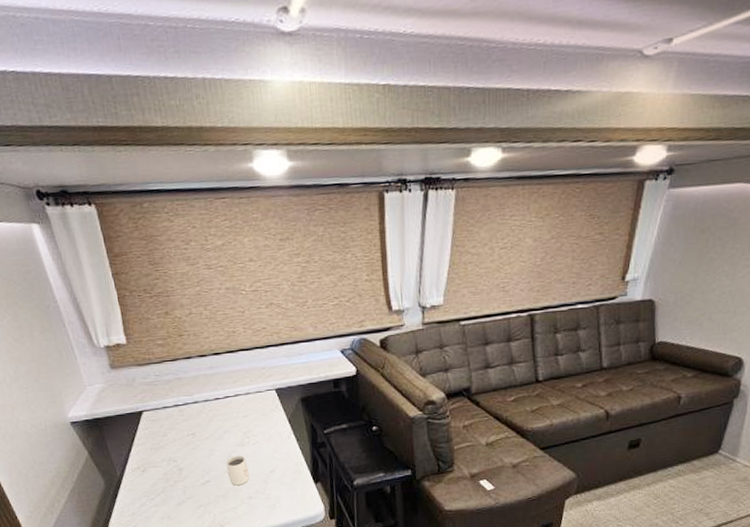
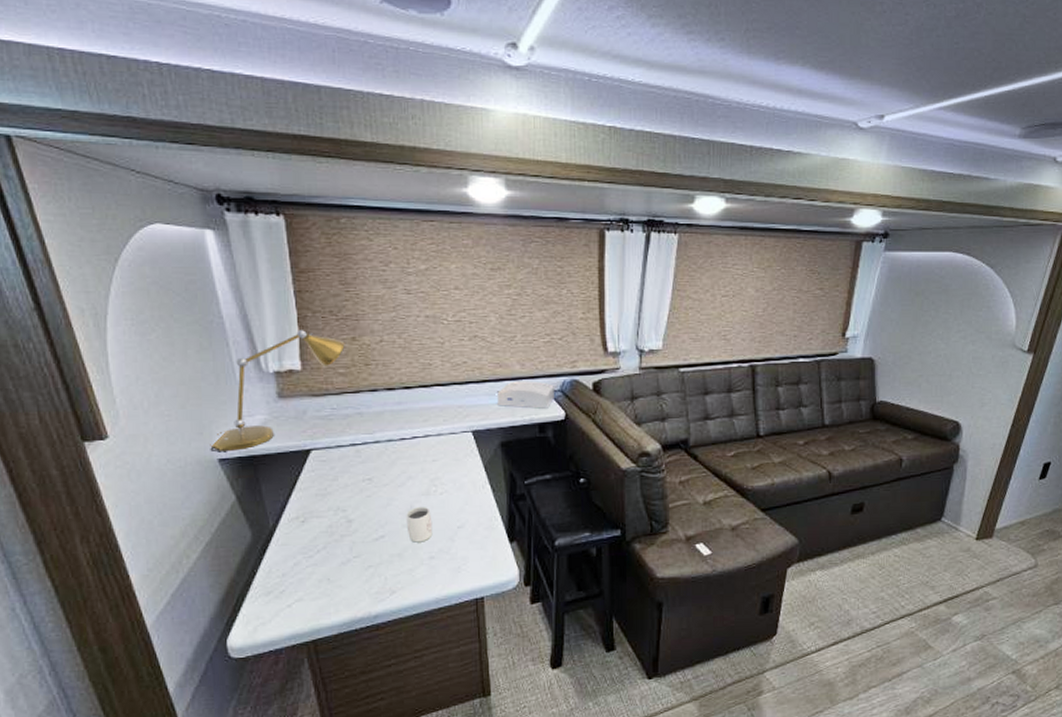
desk lamp: none [62,308,160,417] -> present [210,330,345,453]
tissue dispenser: none [294,341,346,367] -> present [497,380,554,409]

